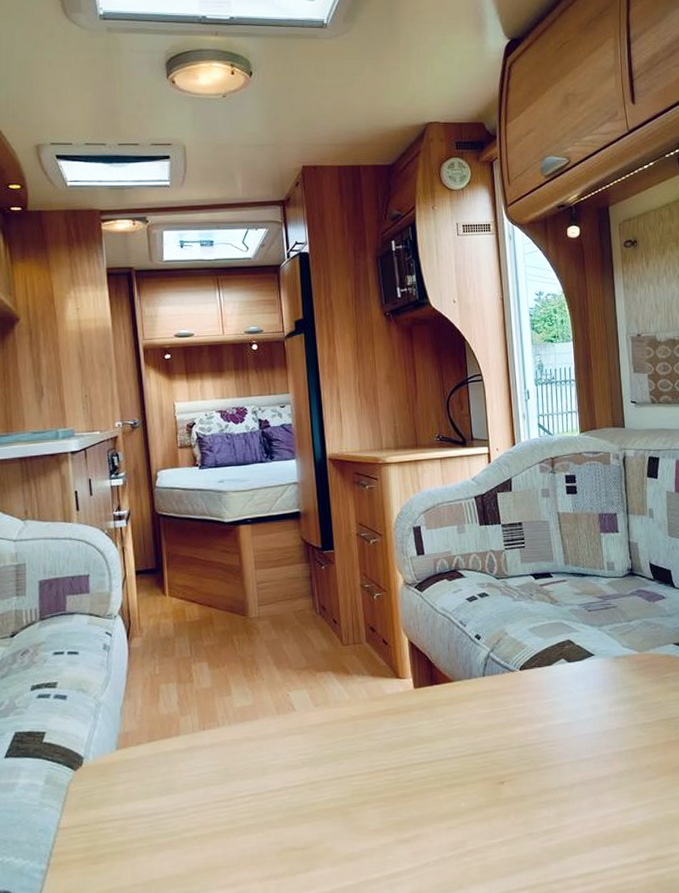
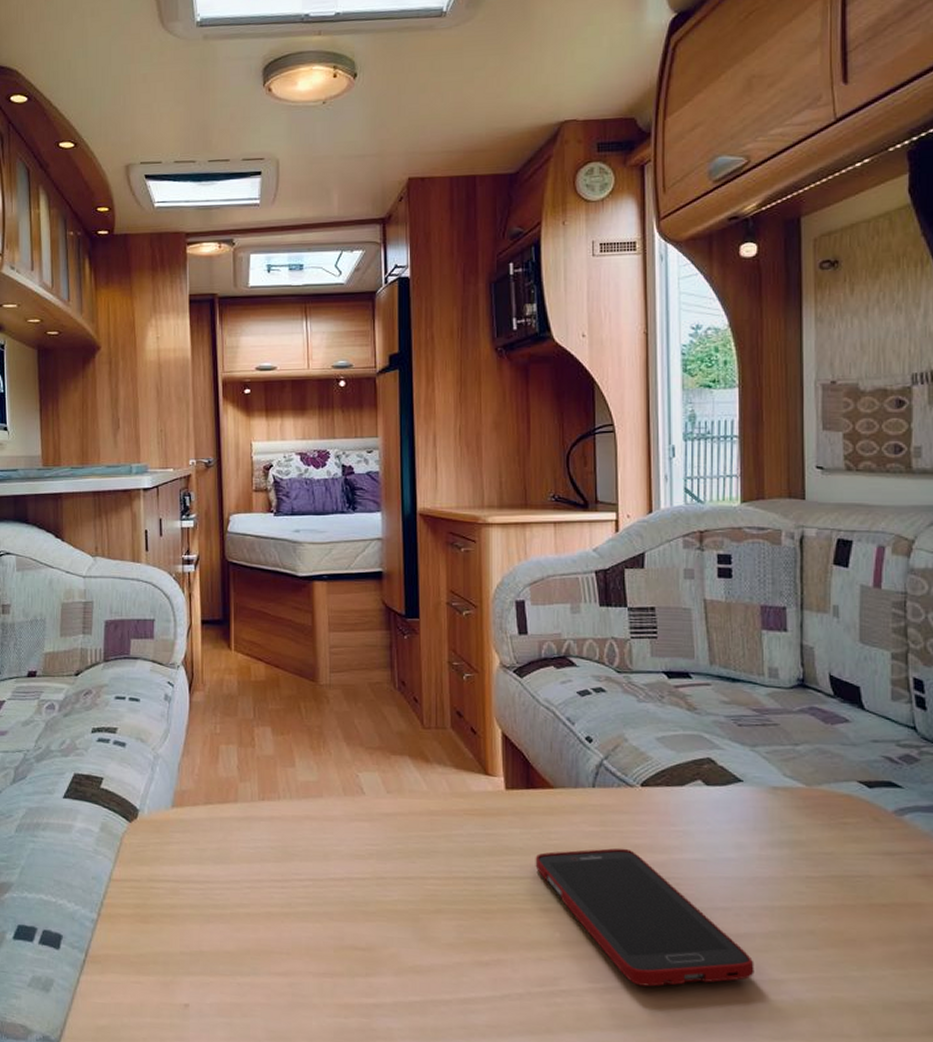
cell phone: none [441,723,611,835] -> present [535,848,754,987]

